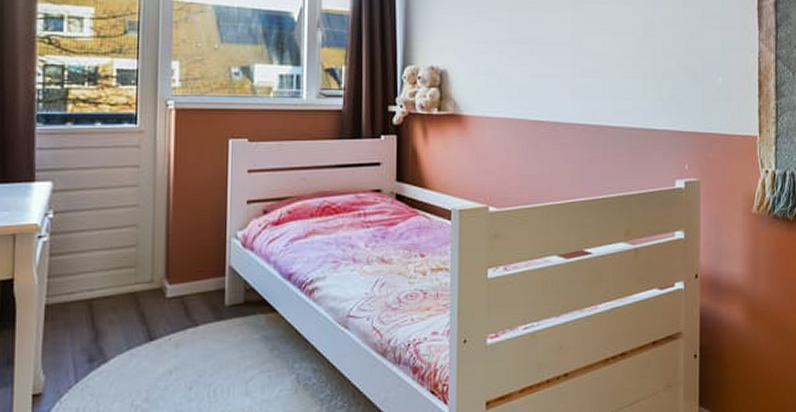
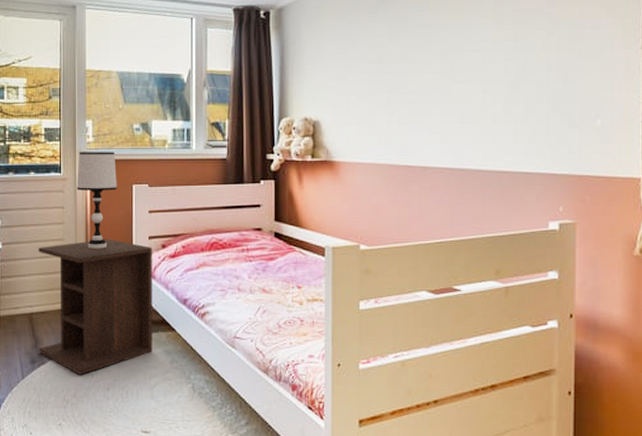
nightstand: none [100,204,251,373] -> present [38,239,153,375]
table lamp: none [157,99,209,218] -> present [76,152,117,250]

